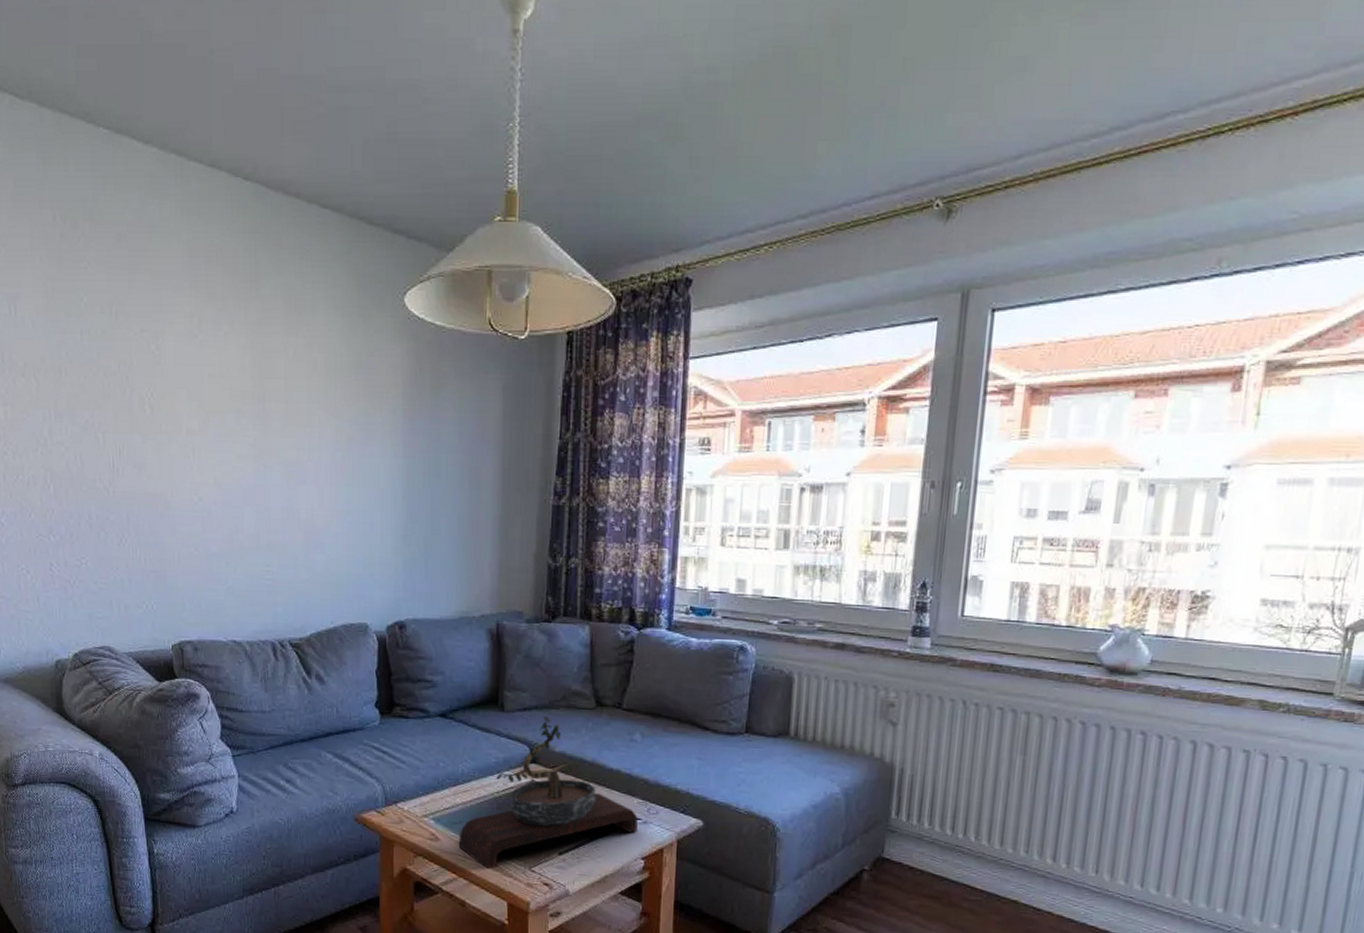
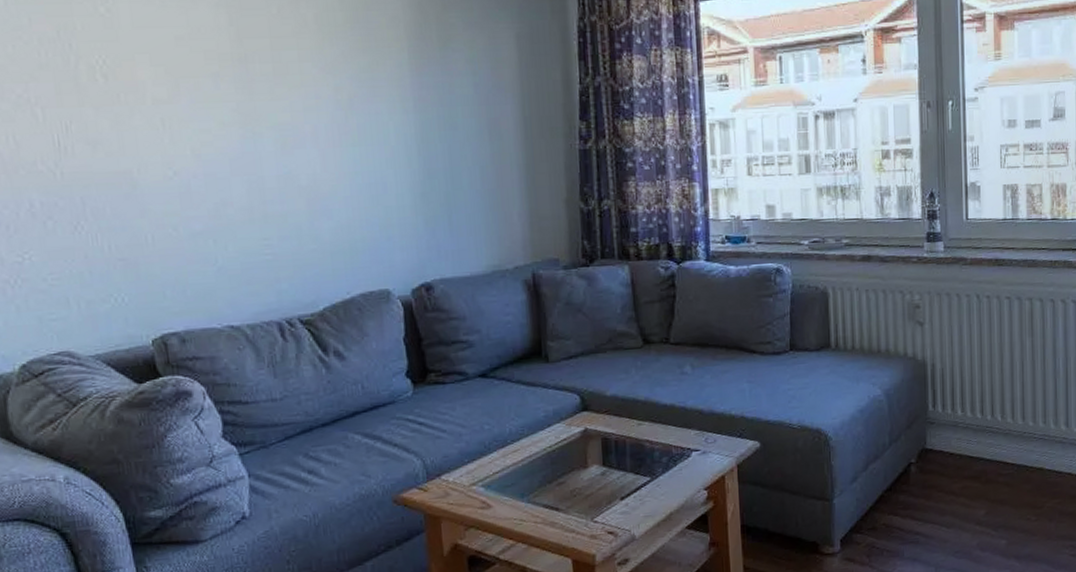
bonsai tree: present [458,716,638,870] -> none [512,361,697,529]

